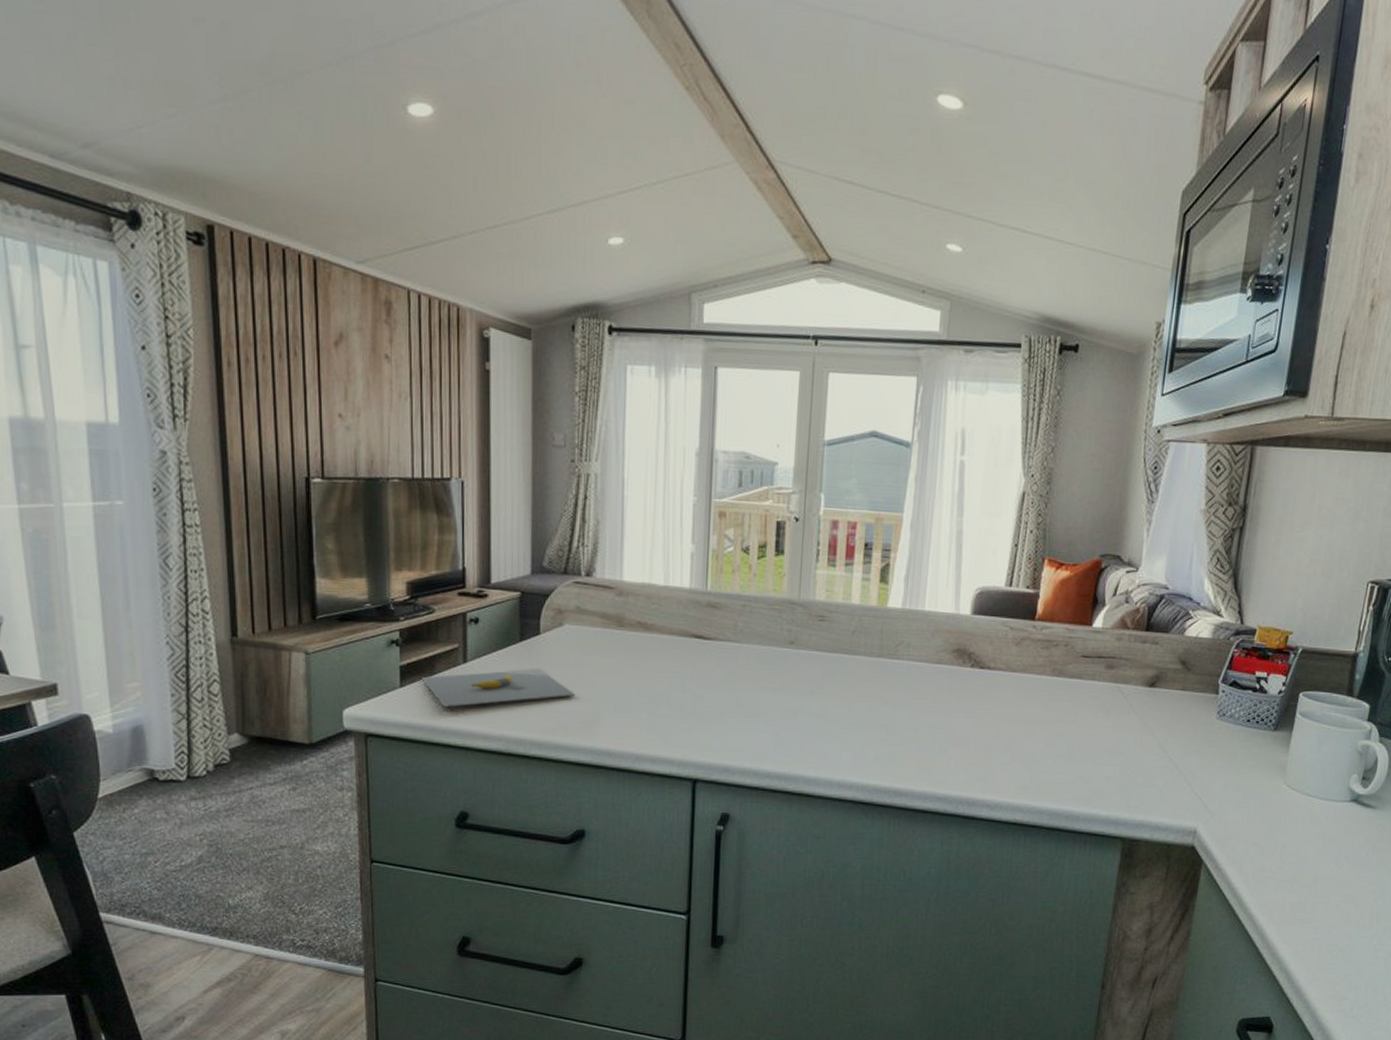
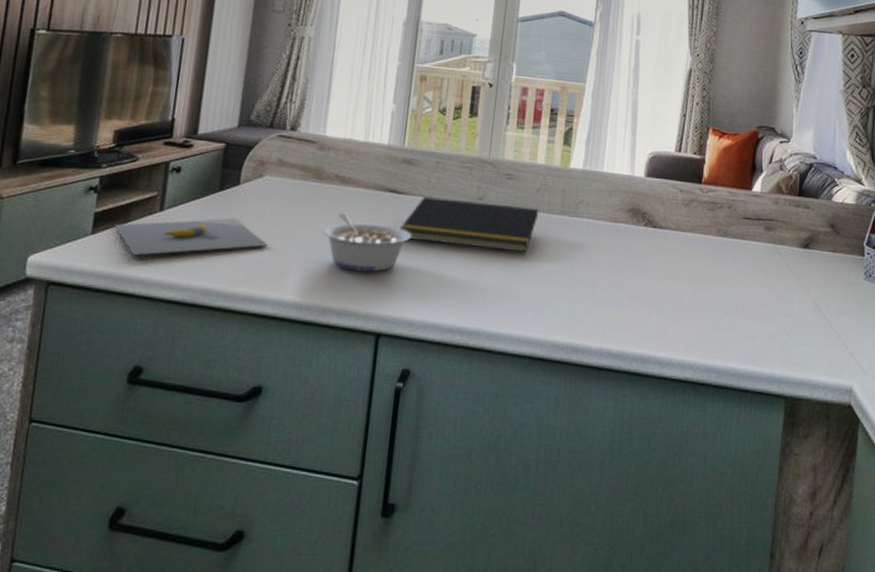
legume: none [629,661,722,719] -> present [322,213,412,272]
notepad: none [708,641,856,697] -> present [399,196,539,253]

